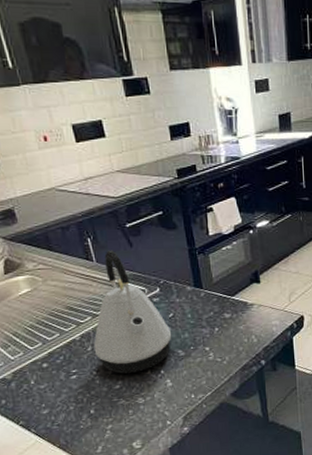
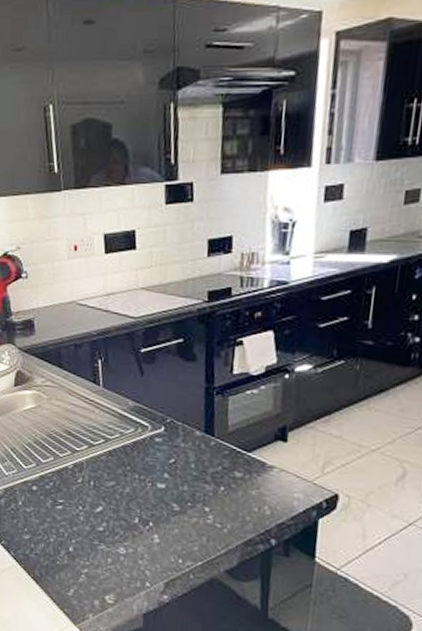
kettle: present [94,250,172,374] -> none [84,375,170,518]

